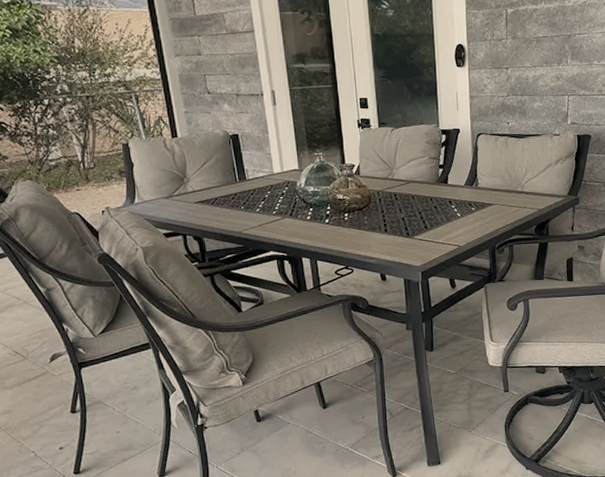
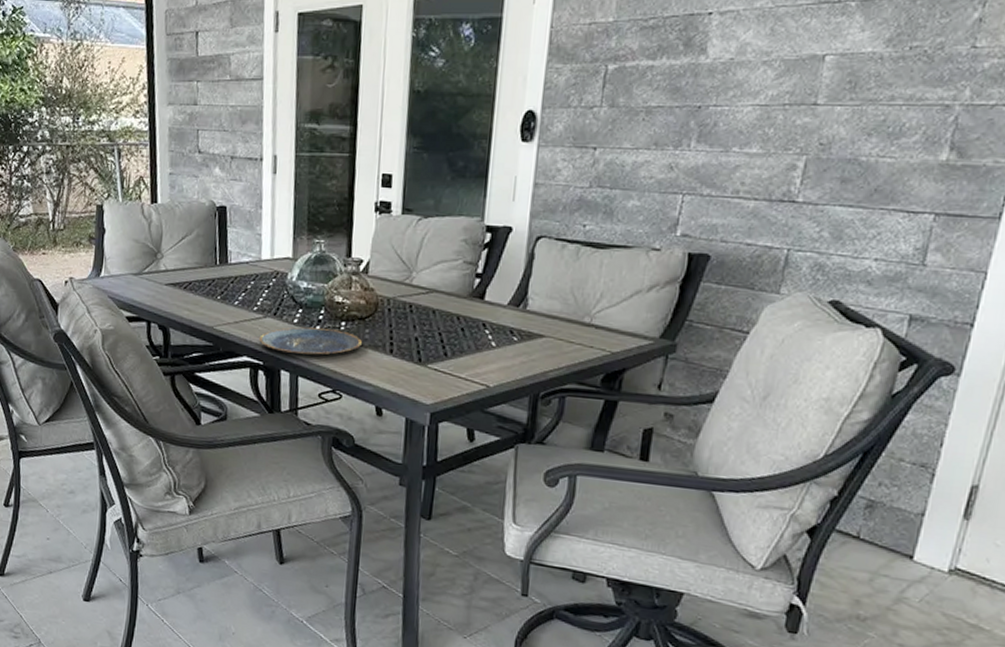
plate: none [281,220,363,244] -> present [259,327,362,356]

